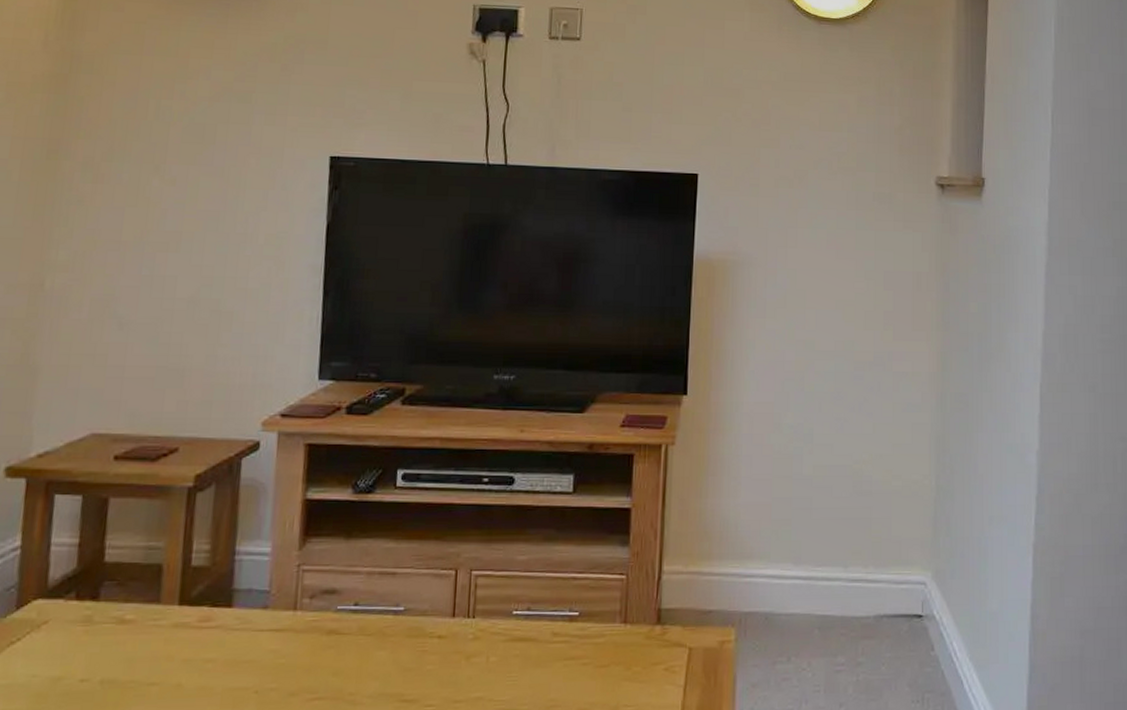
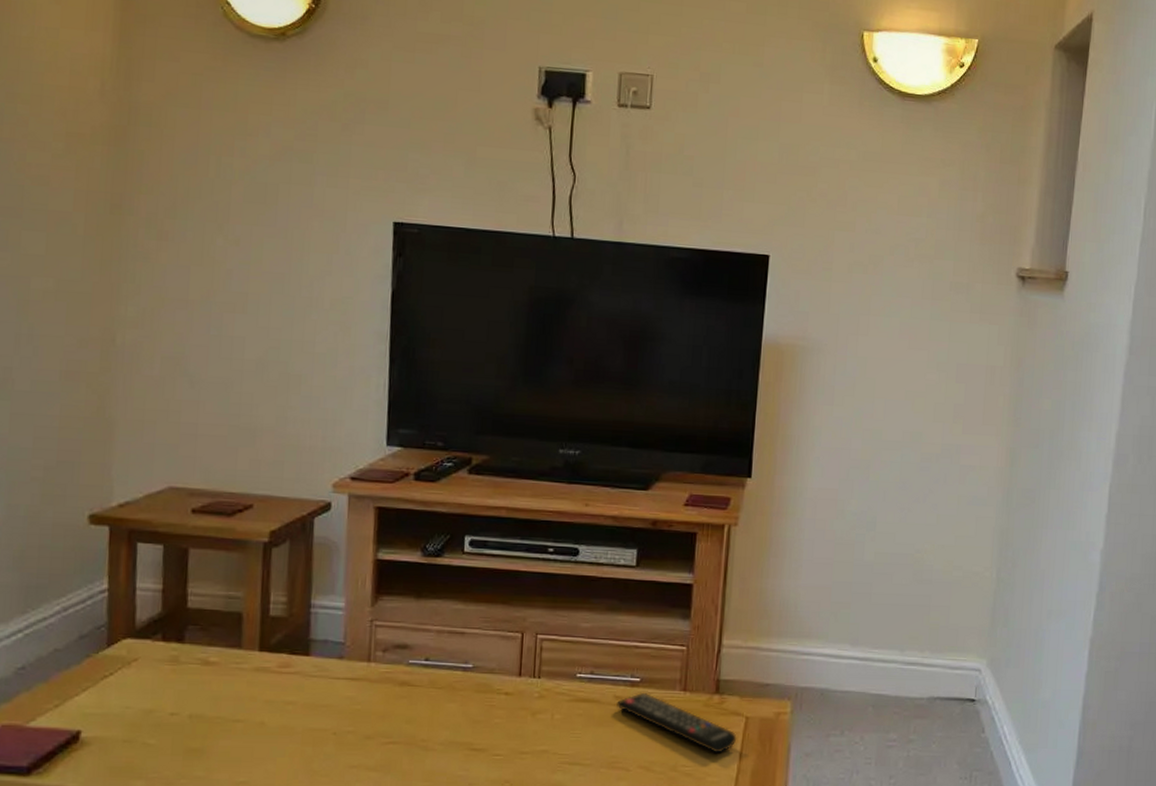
remote control: none [553,627,681,690] -> present [615,692,737,754]

